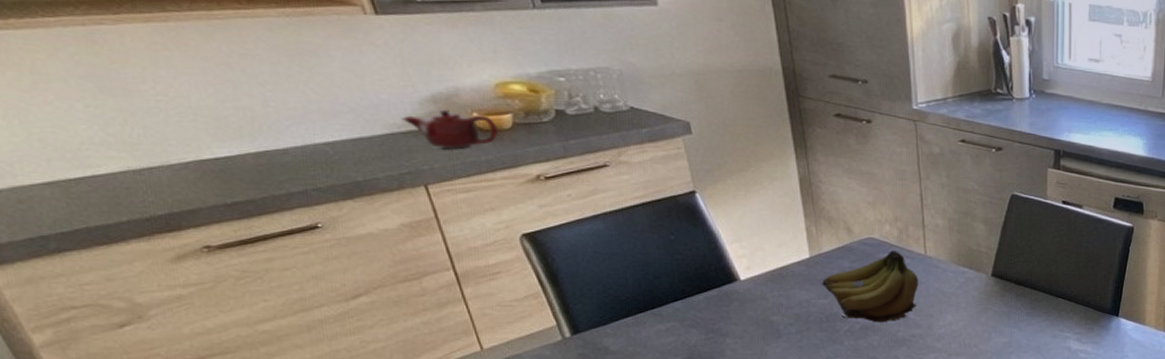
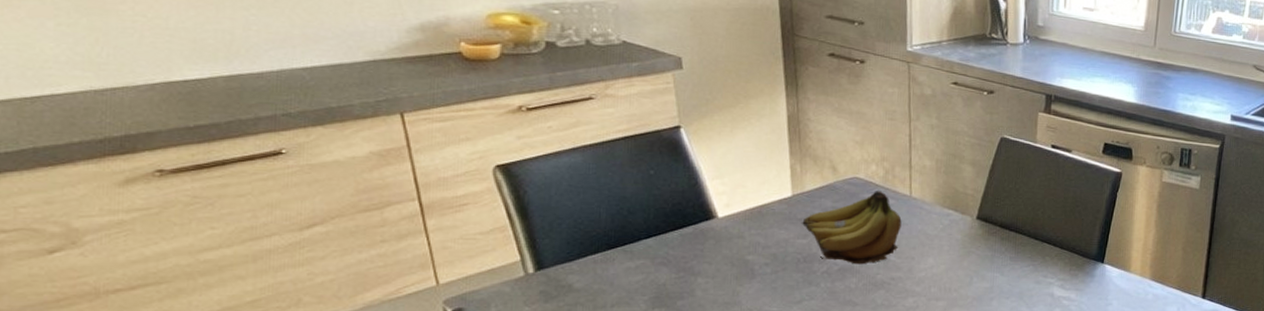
teapot: present [401,109,498,150] -> none [386,37,484,78]

